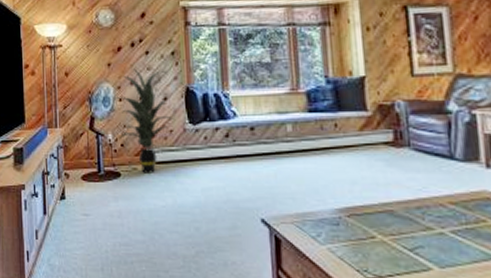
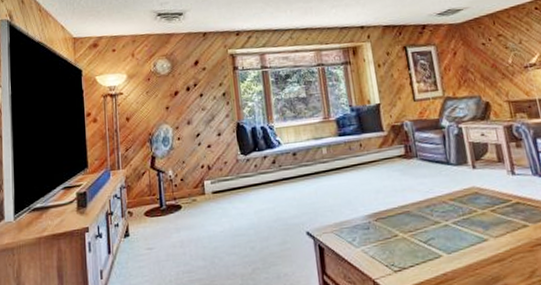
indoor plant: present [114,67,176,173] -> none [173,109,229,204]

